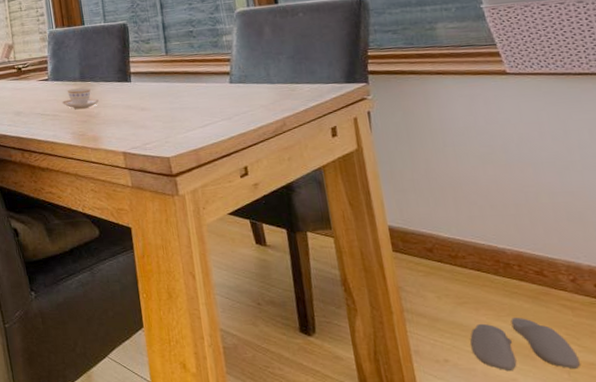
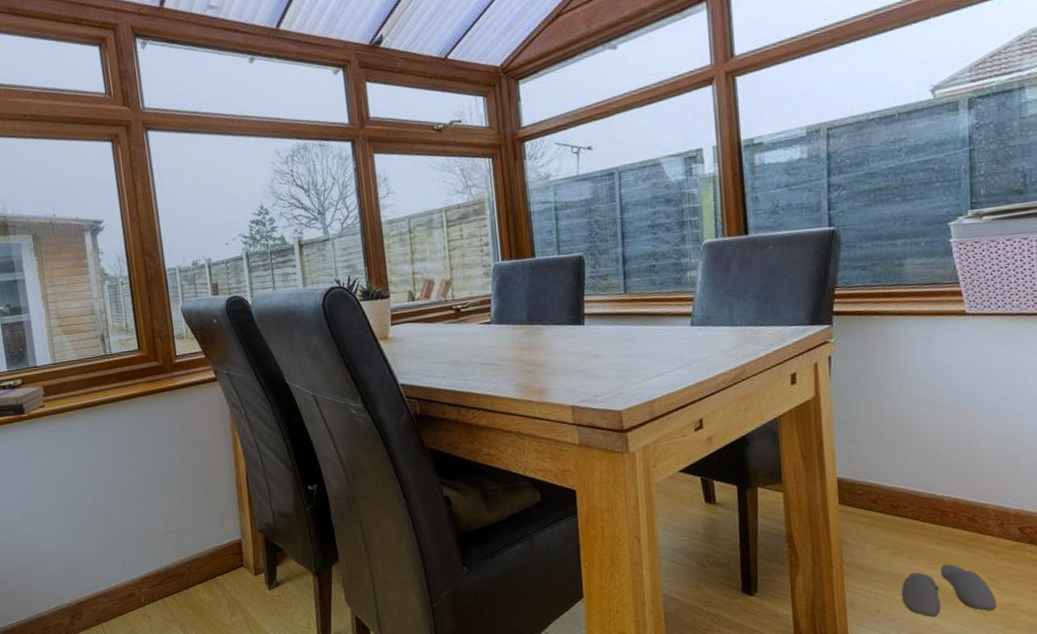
teacup: present [61,88,99,110] -> none [505,332,548,358]

